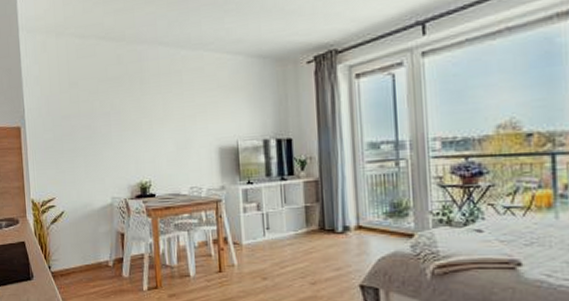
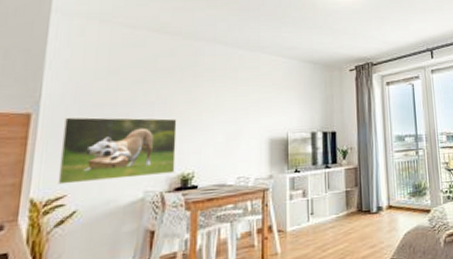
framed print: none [43,127,134,189] -> present [57,117,177,185]

